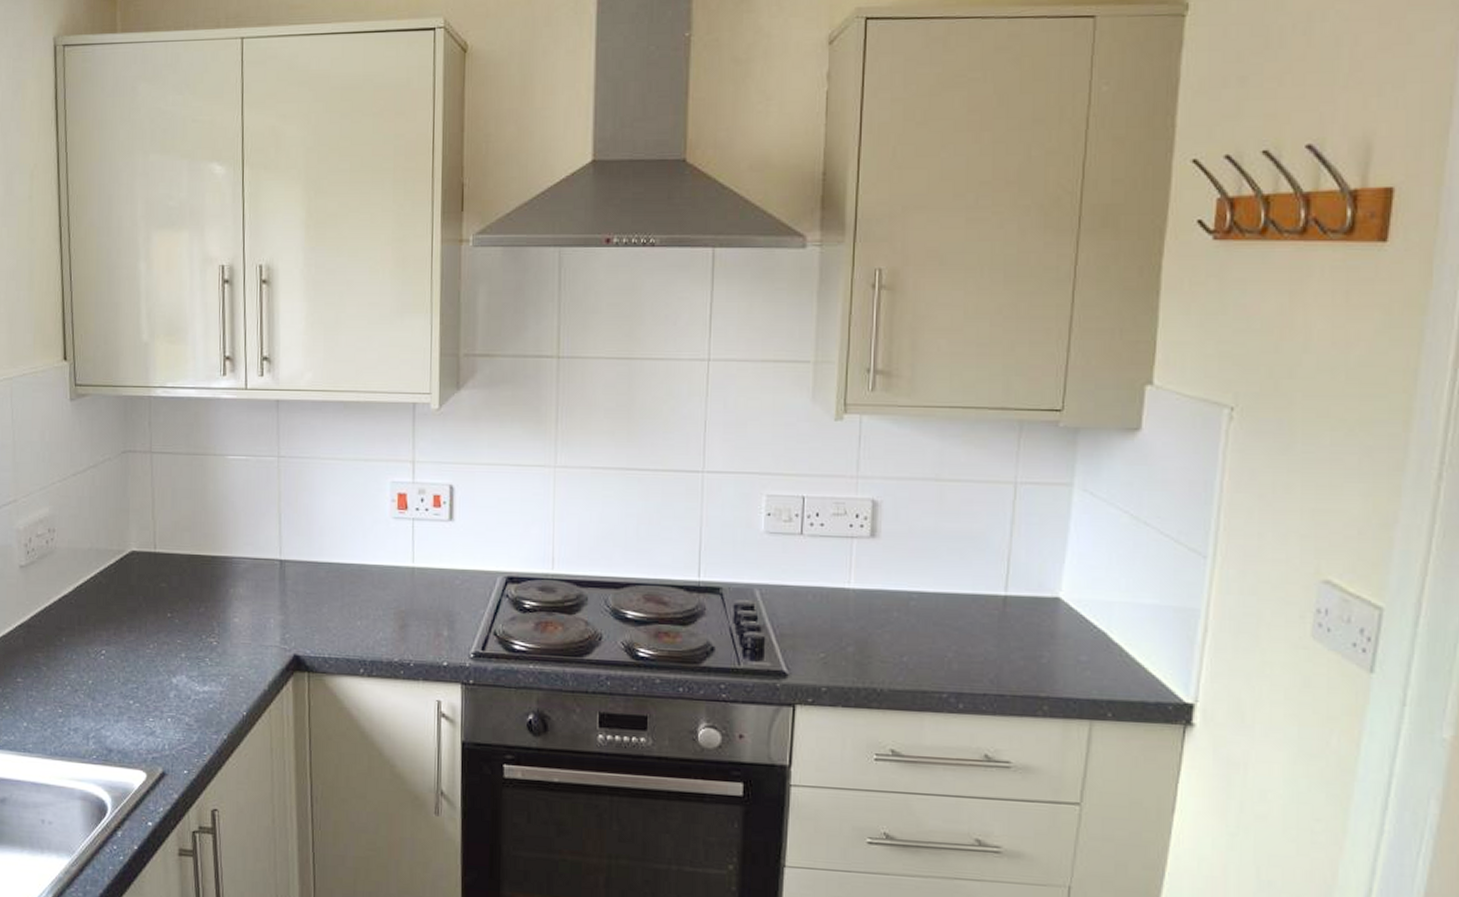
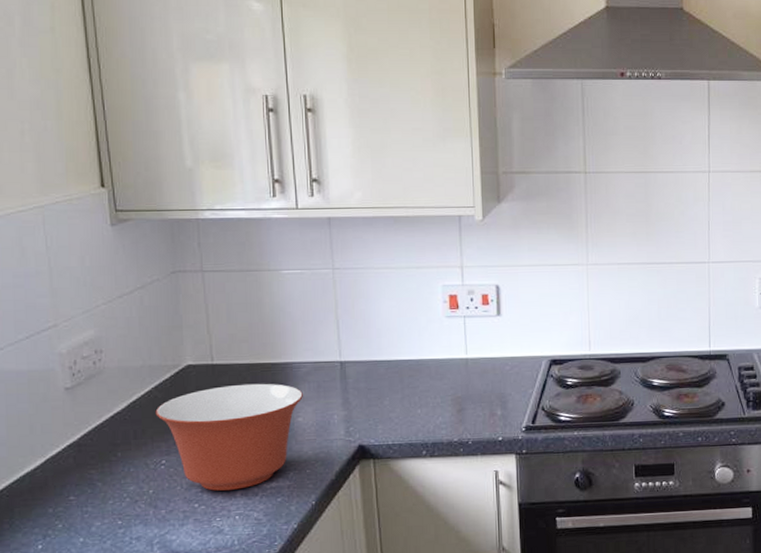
mixing bowl: none [99,576,241,690] -> present [155,383,303,491]

